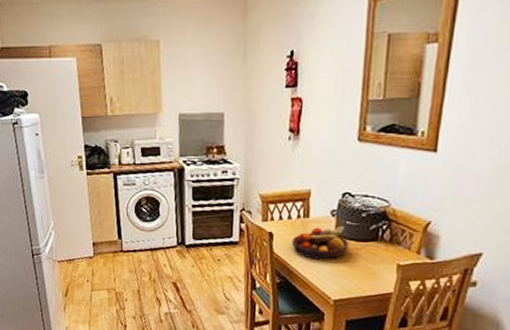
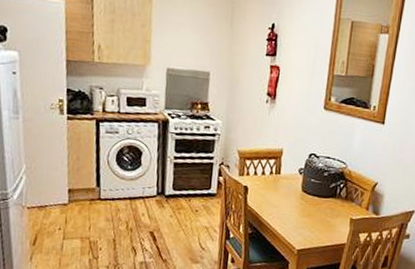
fruit bowl: present [291,225,350,260] -> none [263,182,313,213]

